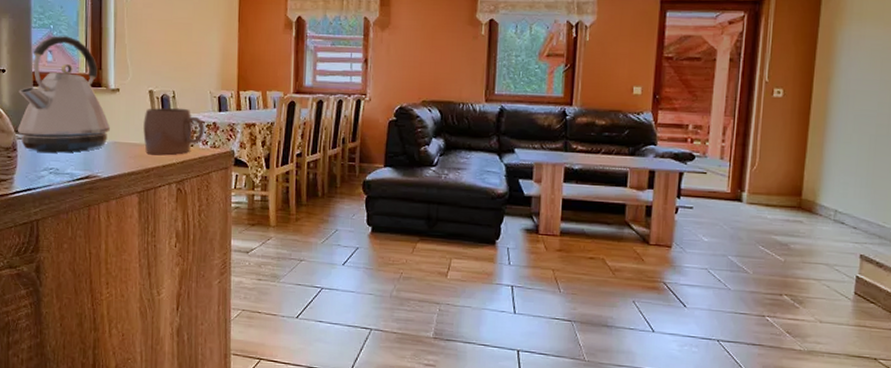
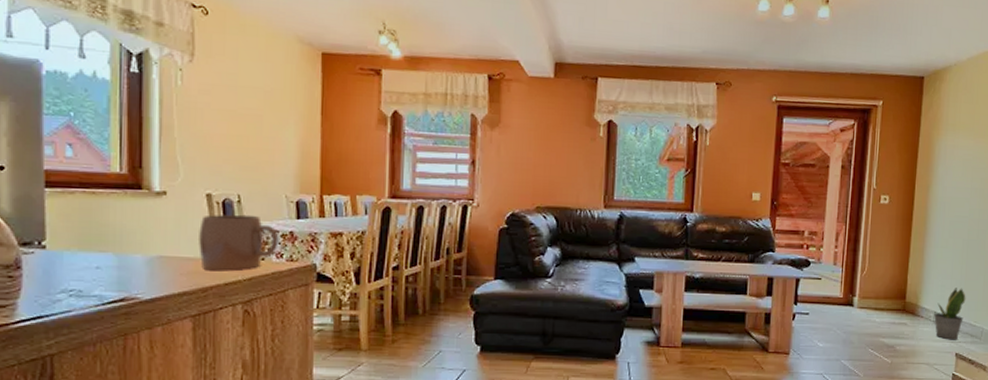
kettle: present [18,36,110,153] -> none [23,125,154,271]
potted plant: none [835,186,873,241] -> present [934,288,966,340]

